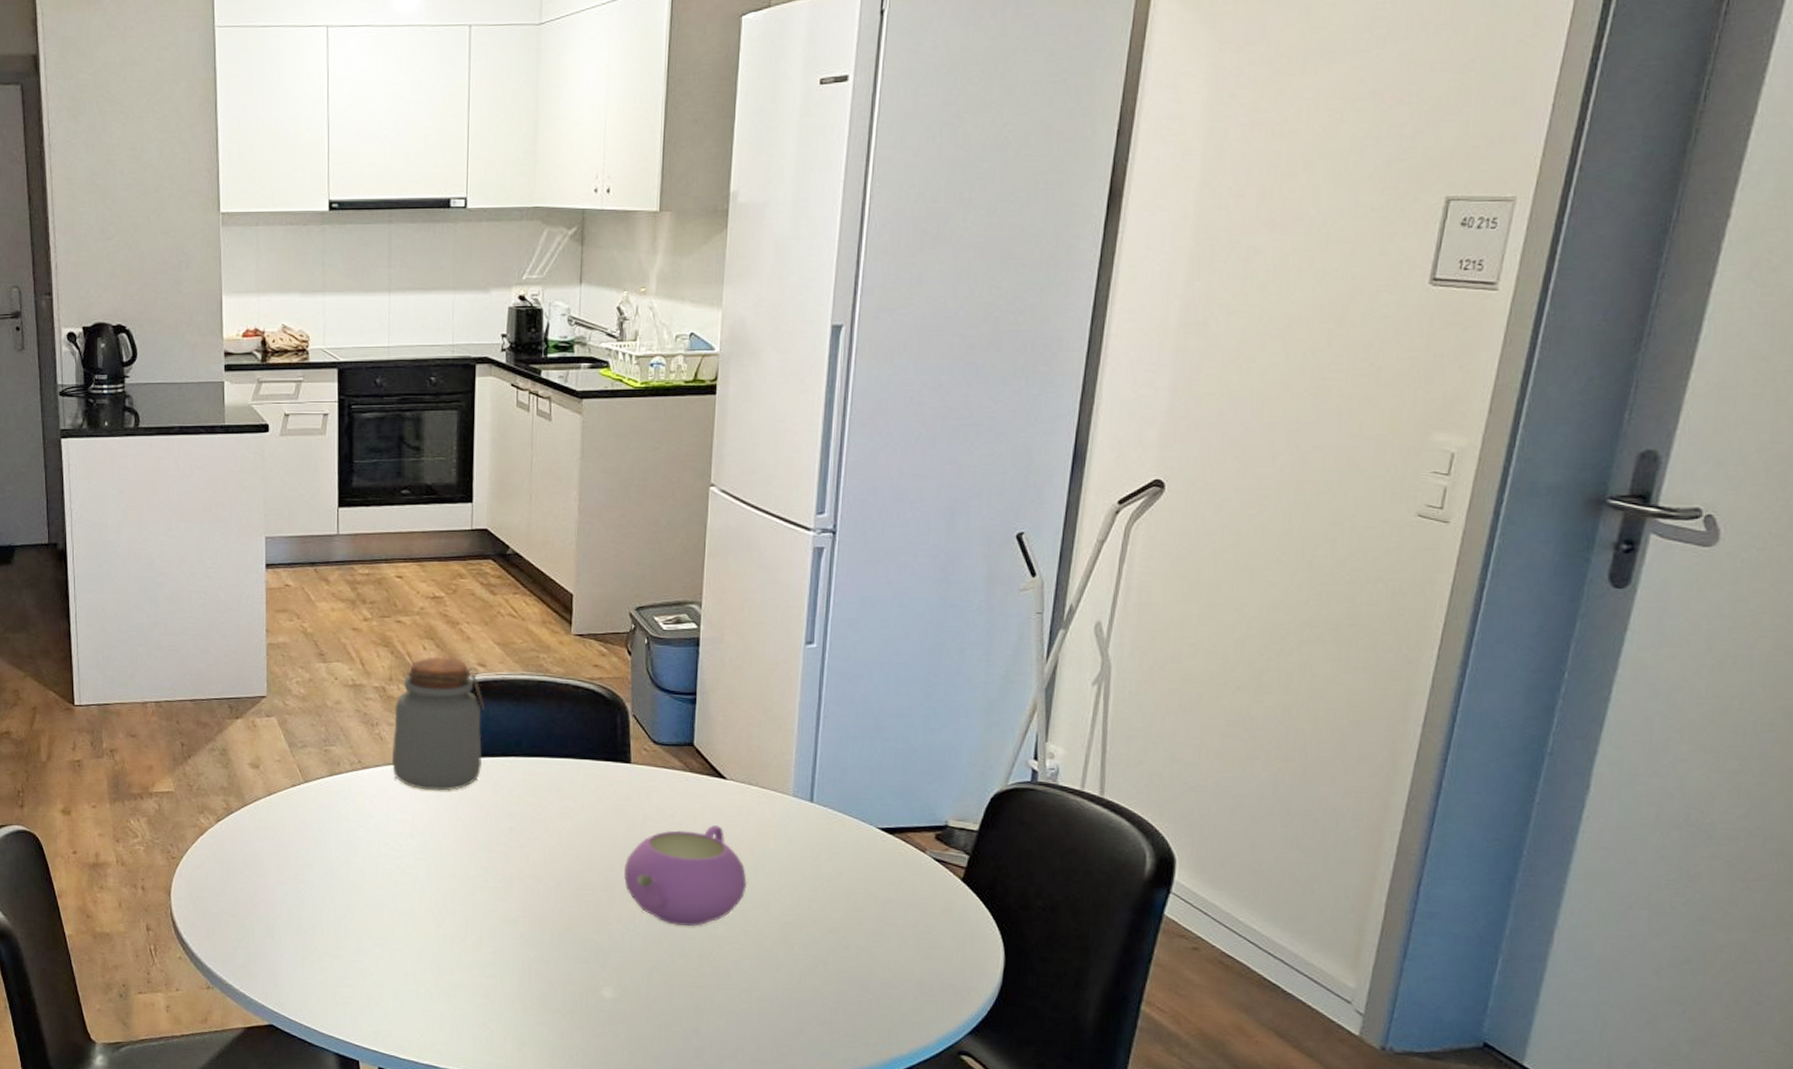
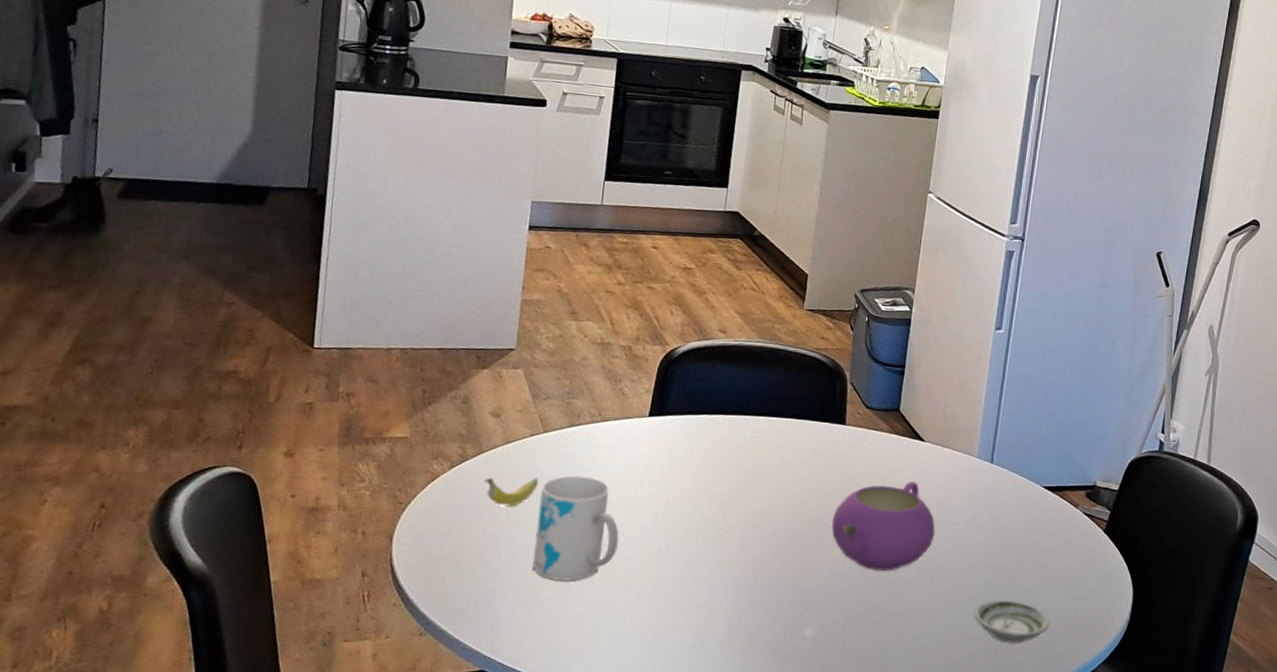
fruit: none [250,830,305,860] -> present [483,477,539,507]
mug: none [307,826,394,936] -> present [533,474,620,581]
jar: present [392,656,484,791] -> none [630,321,722,445]
saucer: none [801,959,896,1010] -> present [974,599,1049,644]

